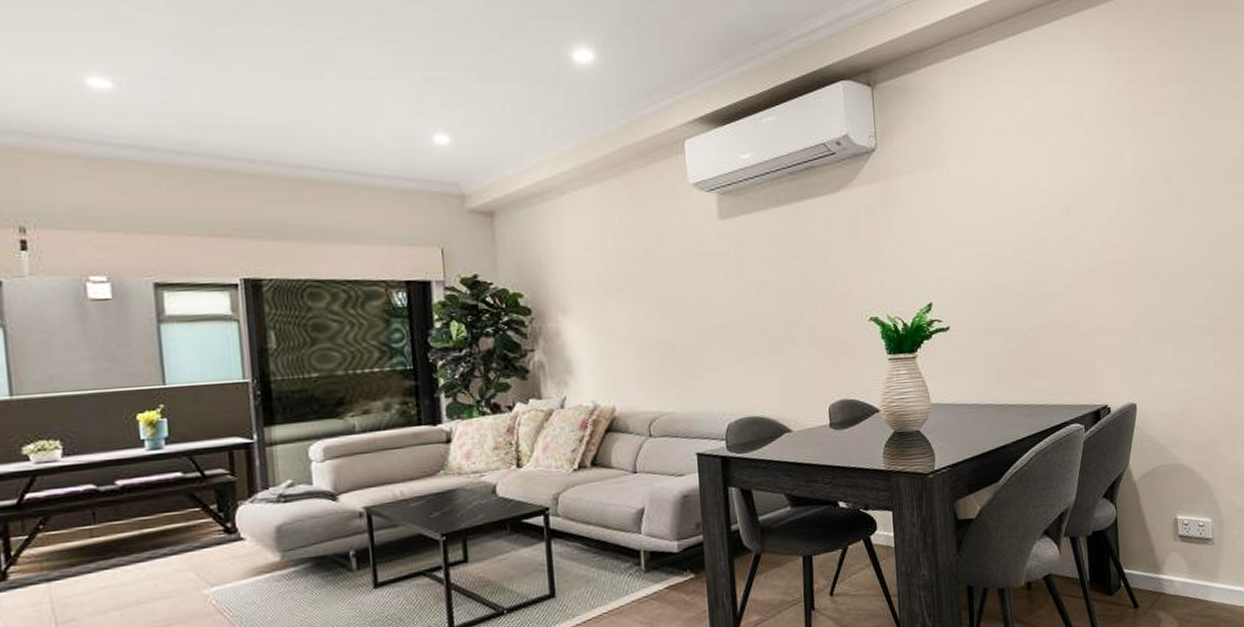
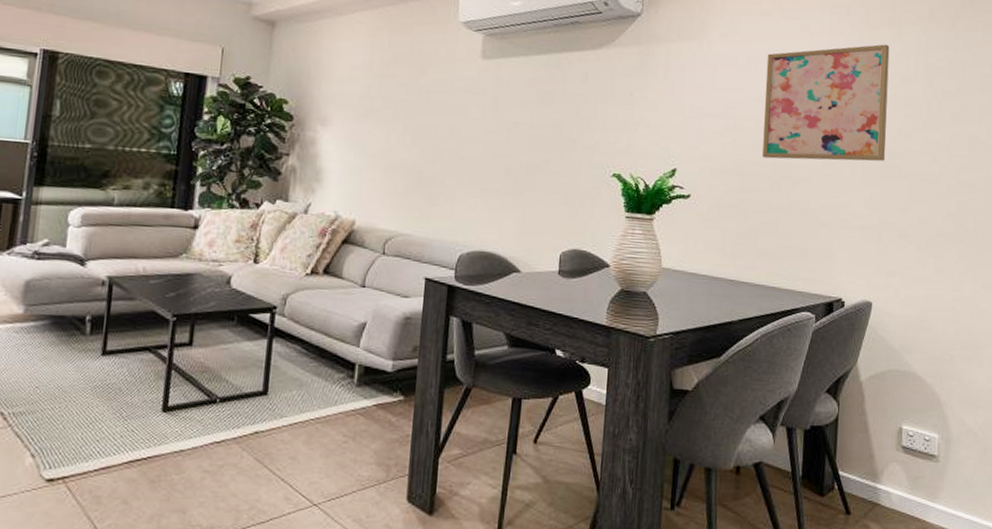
wall art: none [1007,145,1134,279] -> present [762,44,890,162]

